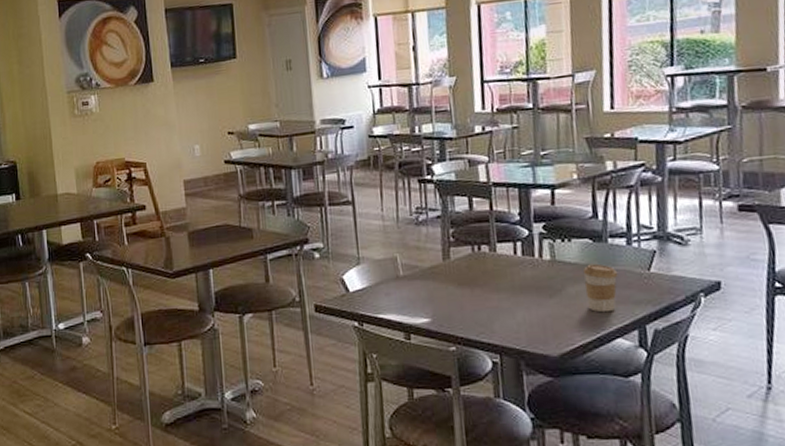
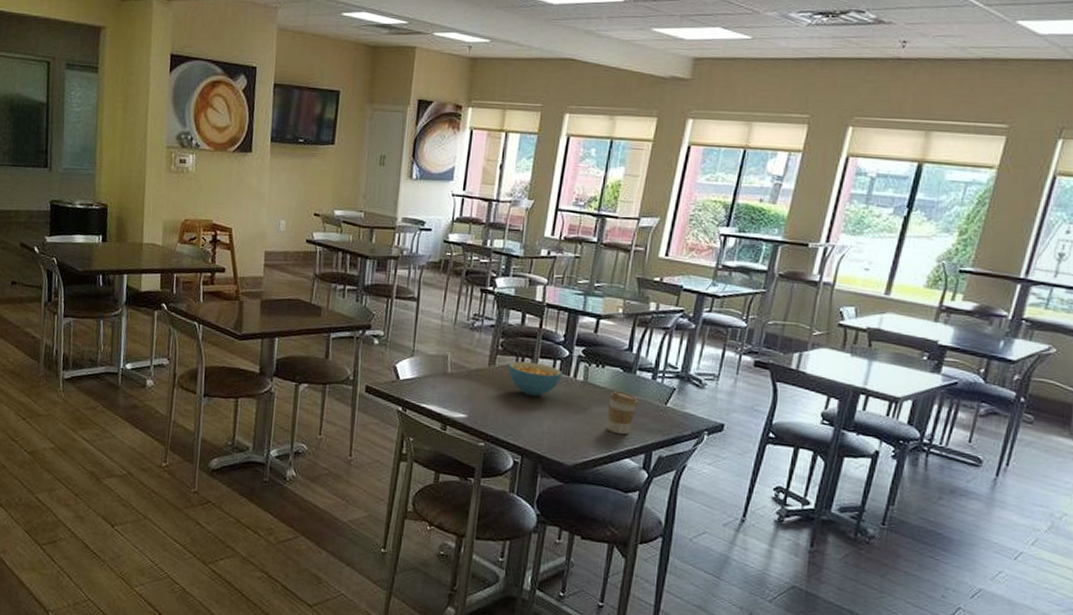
cereal bowl: none [465,248,526,286] -> present [508,361,563,397]

